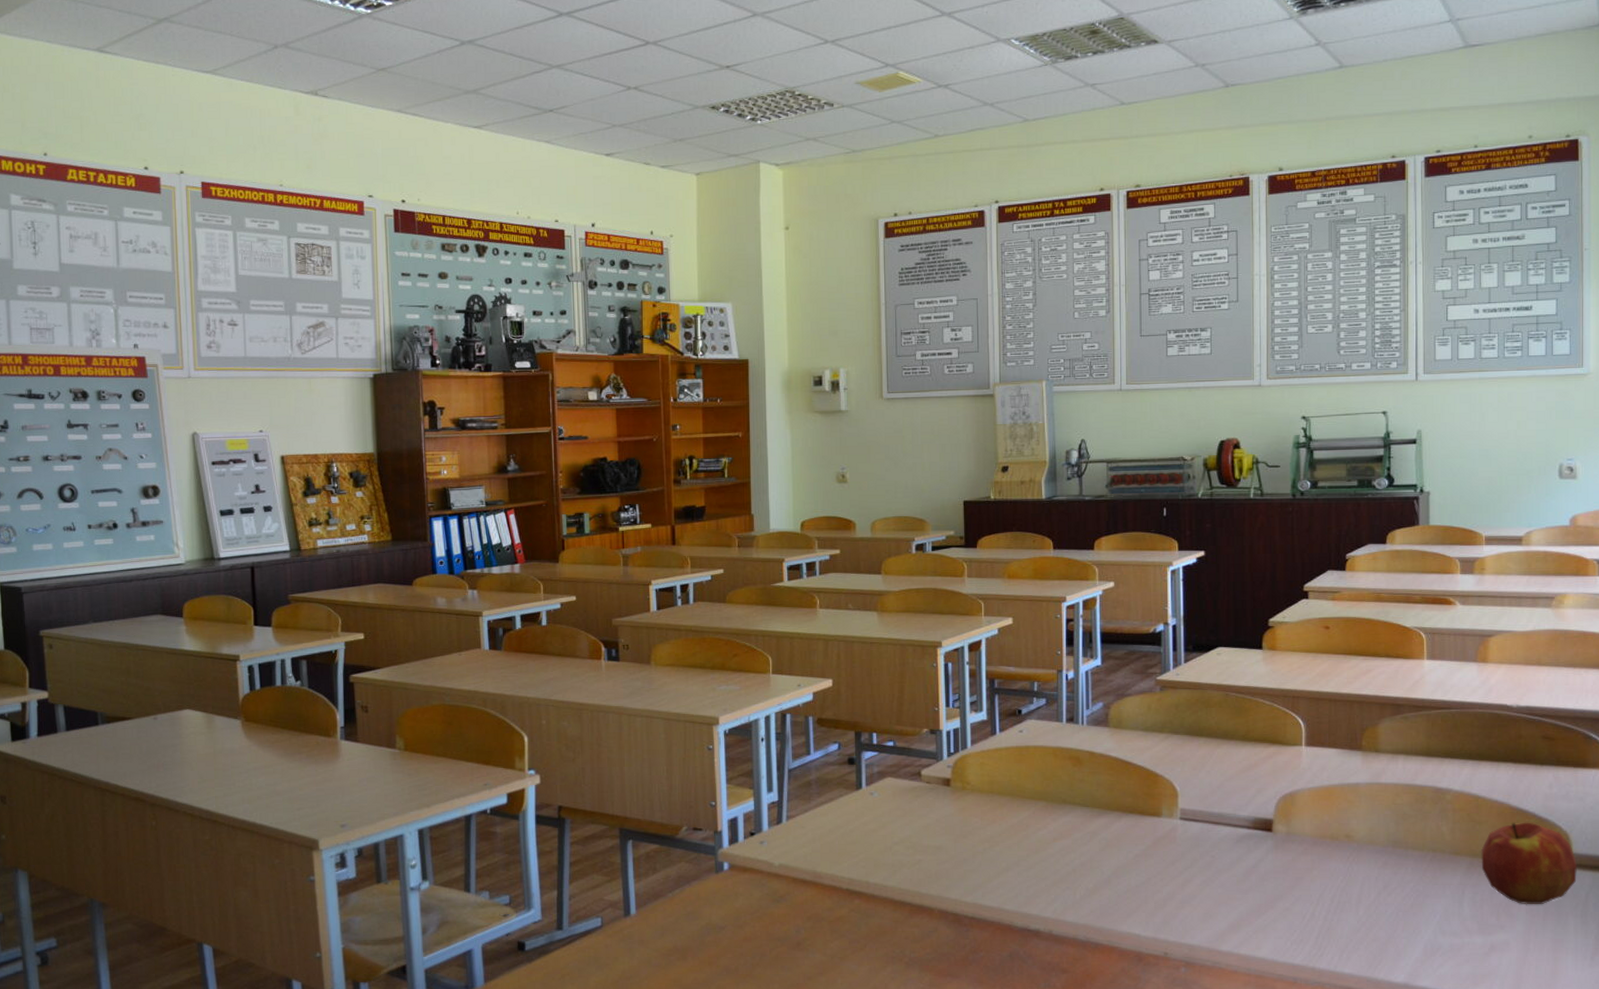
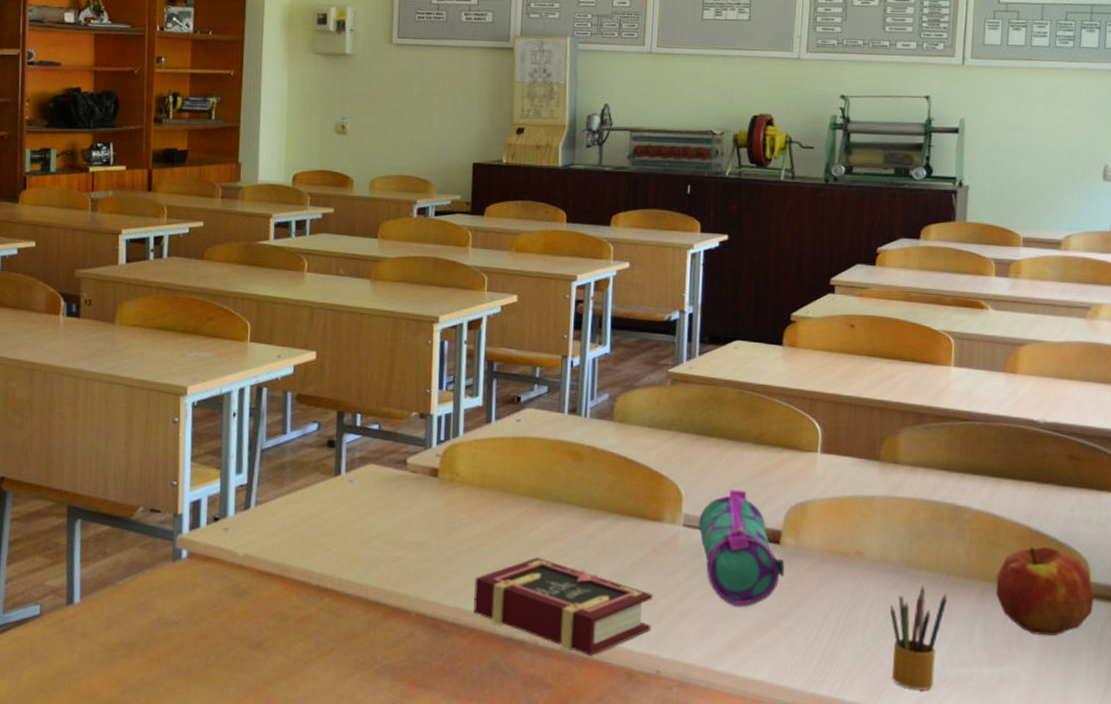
book: none [991,854,1157,941] -> present [473,556,653,656]
pencil case: none [1195,784,1278,892] -> present [698,489,785,608]
pencil box: none [1381,863,1435,960] -> present [890,585,947,690]

